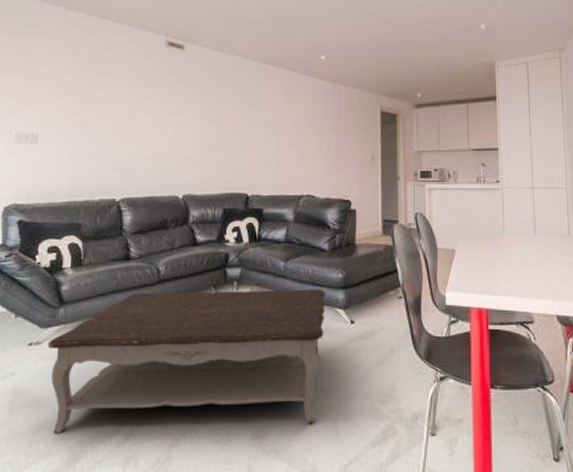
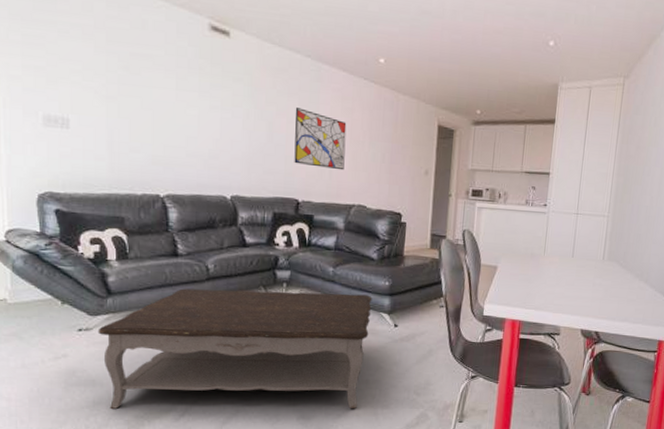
wall art: none [243,105,292,162] -> present [294,106,347,171]

